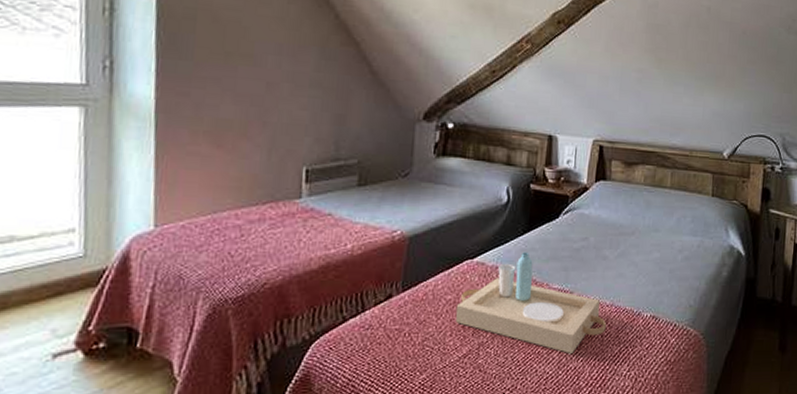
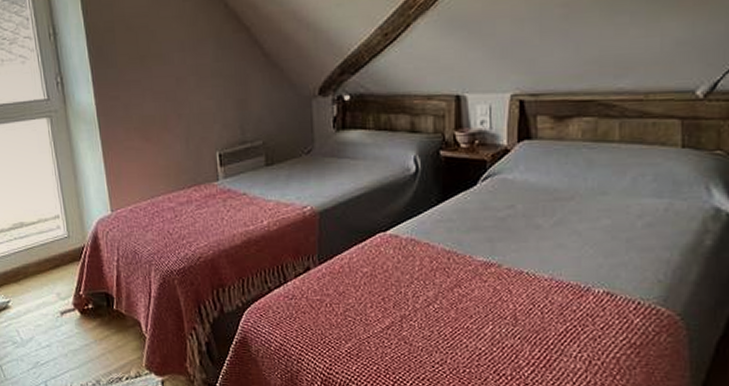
serving tray: present [455,251,606,353] -> none [373,223,546,330]

